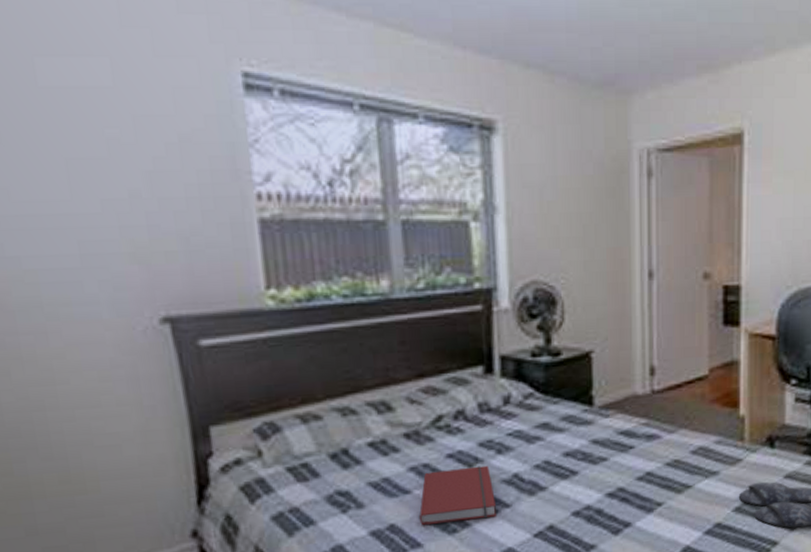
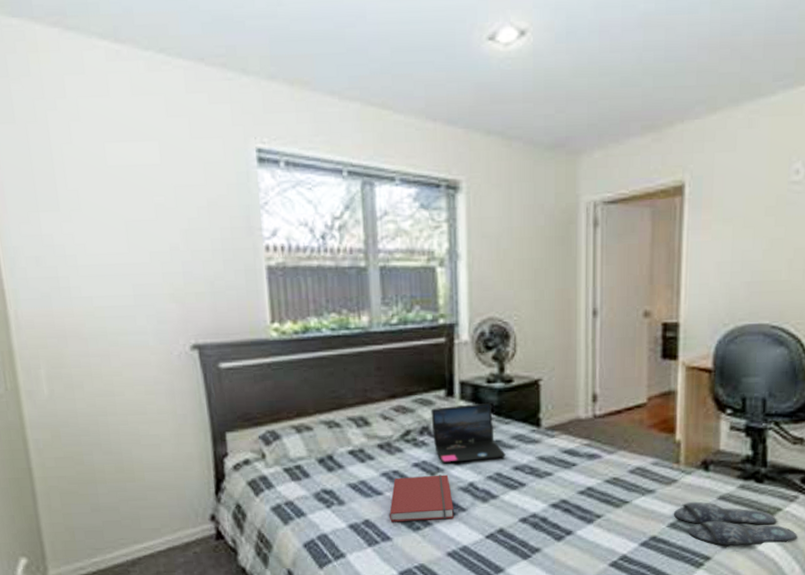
laptop: none [466,379,555,452] -> present [431,402,506,463]

